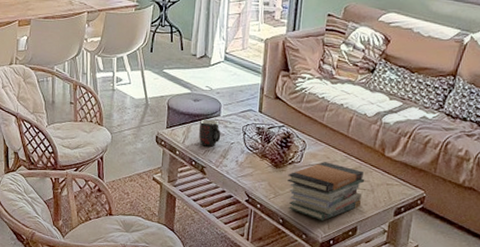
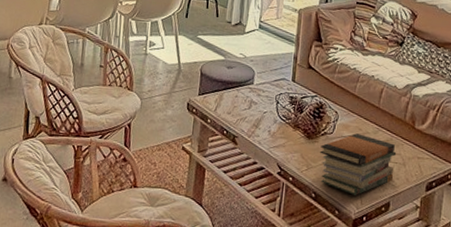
mug: present [198,119,221,147] -> none [231,87,254,116]

